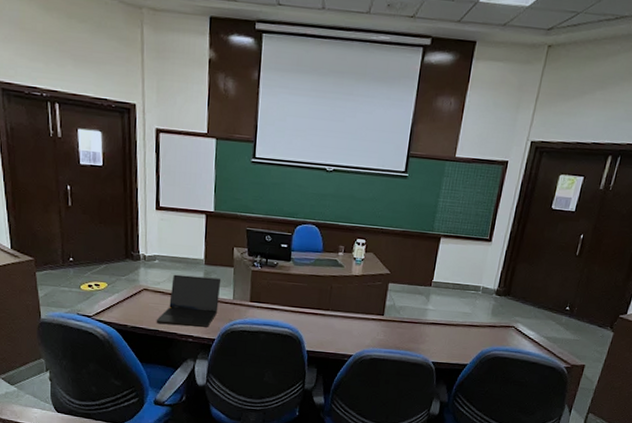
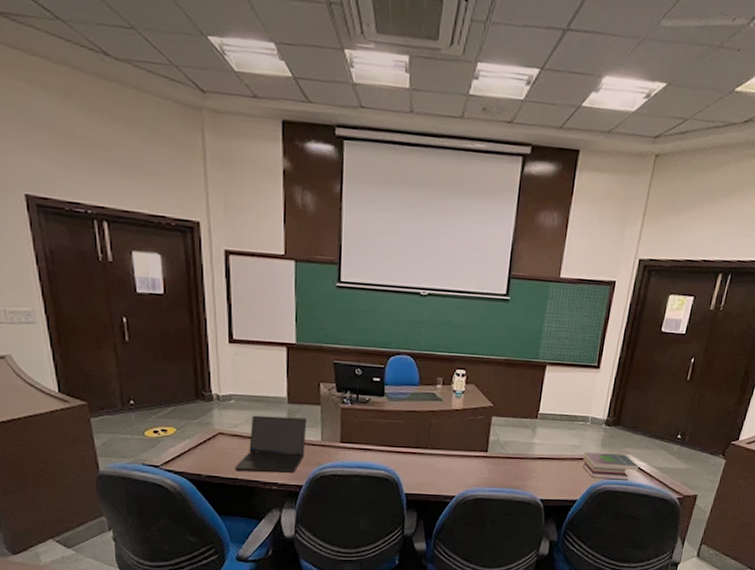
books: none [473,319,528,348] -> present [582,452,639,481]

